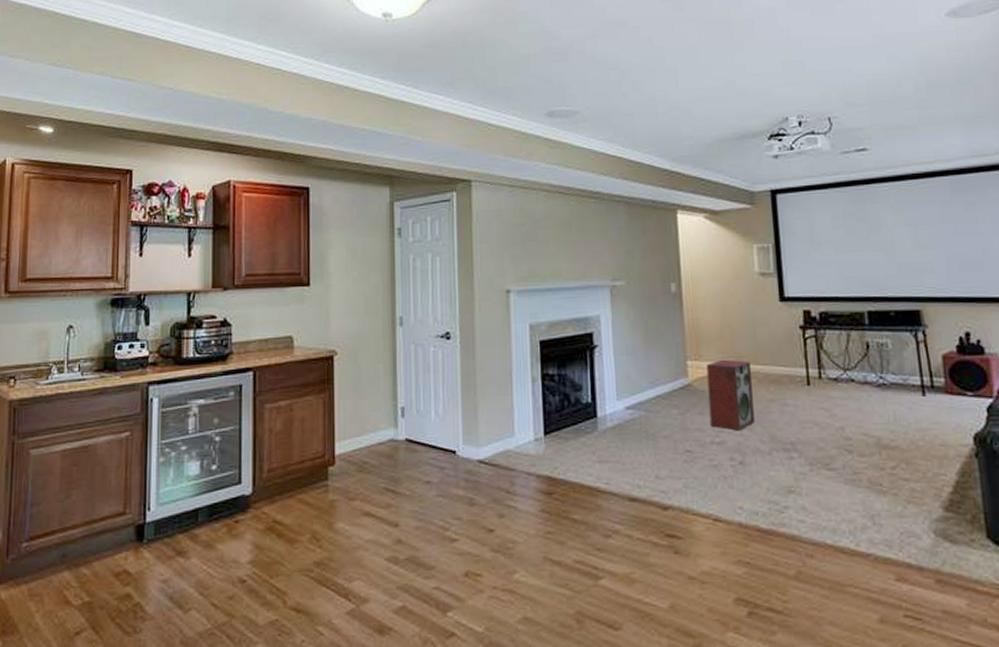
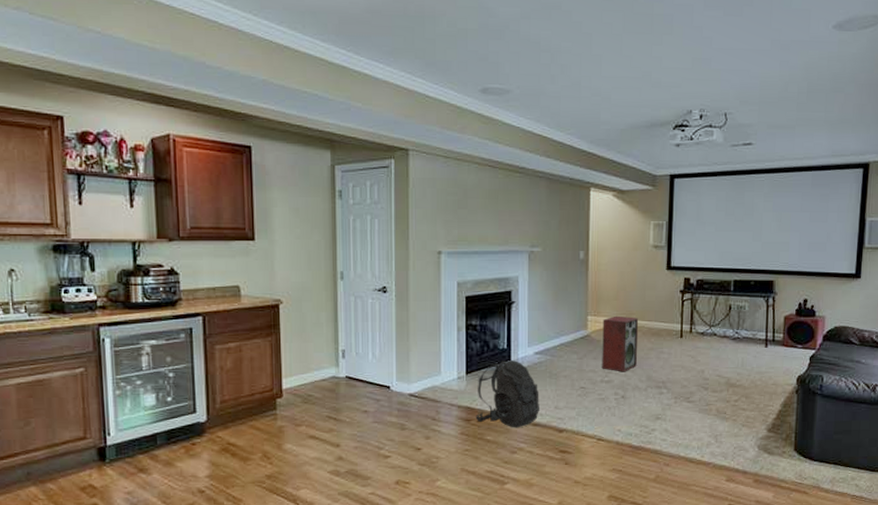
backpack: none [558,417,638,504] -> present [475,360,541,428]

